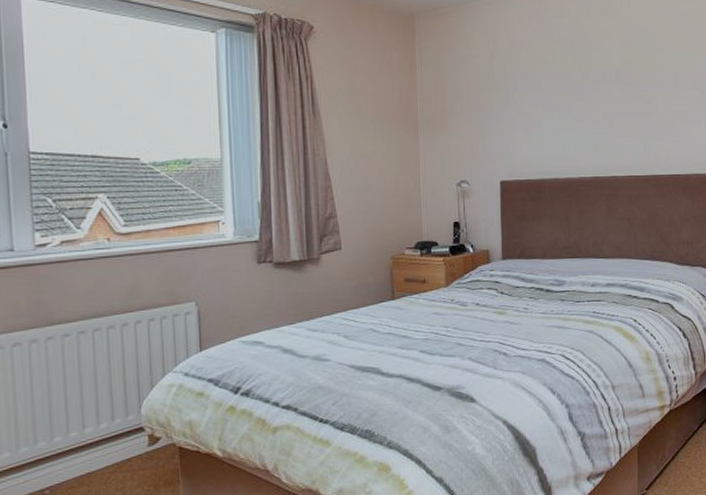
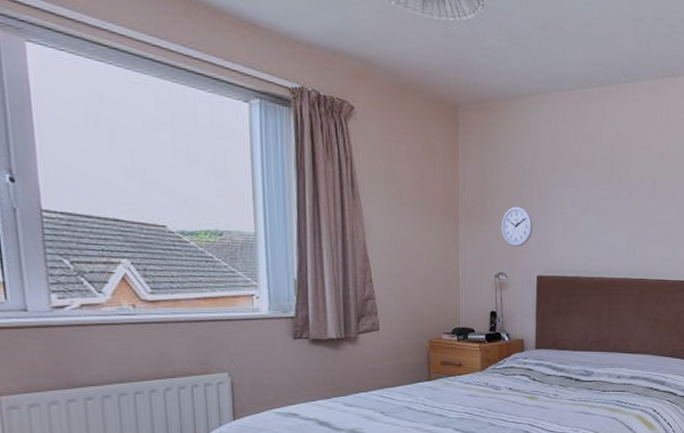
wall clock: none [461,110,494,152] -> present [501,206,533,247]

